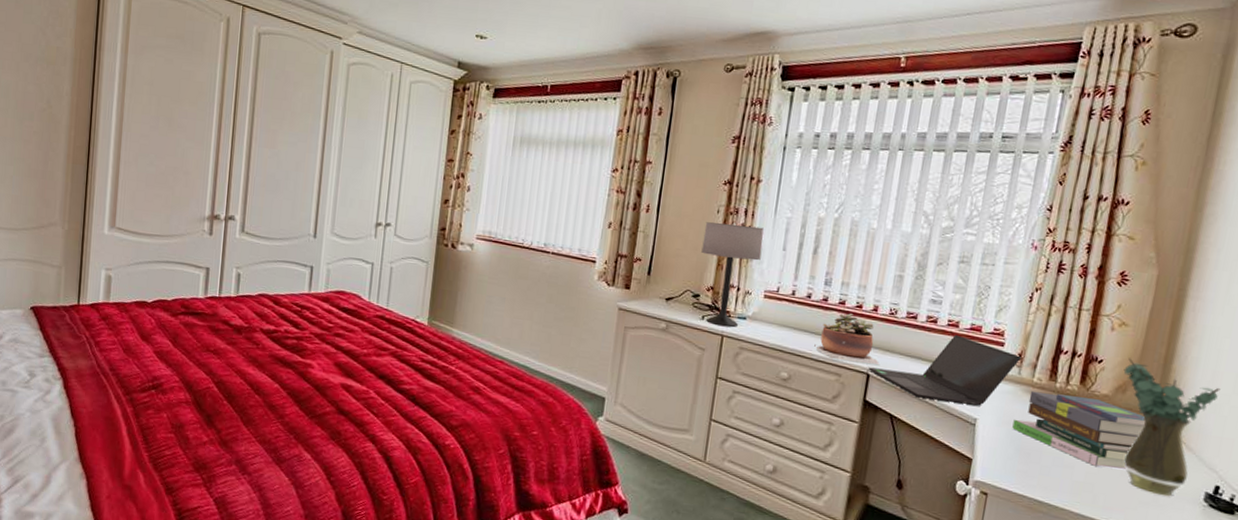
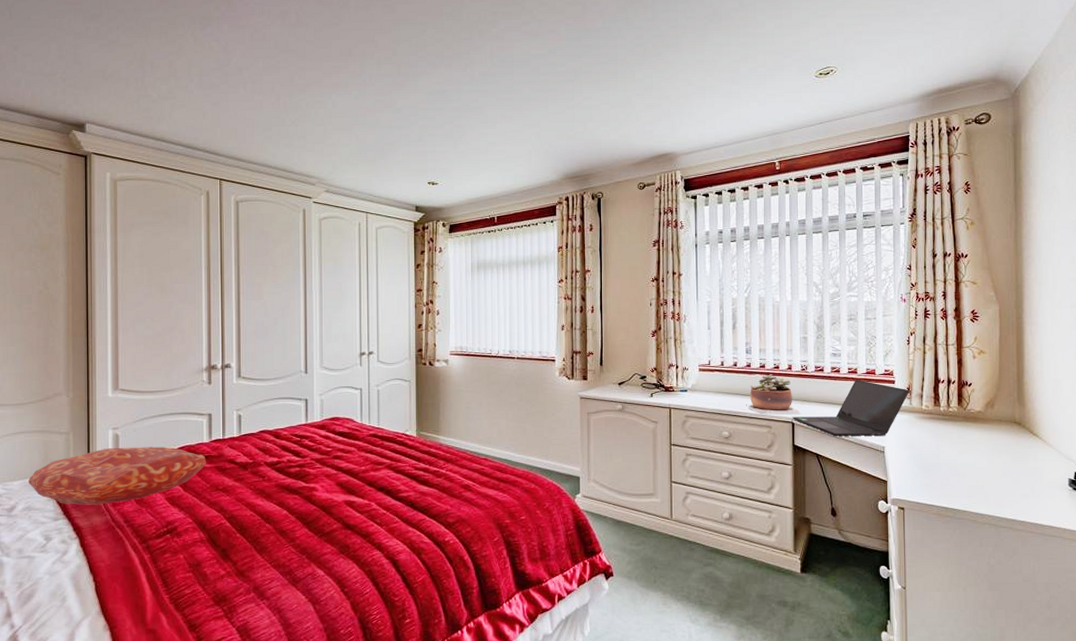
cushion: none [17,289,199,349] -> present [28,447,206,505]
table lamp: present [701,222,764,328] -> none [642,312,691,400]
books: present [1012,391,1146,469] -> none [913,416,1013,471]
vase: present [1123,358,1221,497] -> none [989,378,1063,487]

